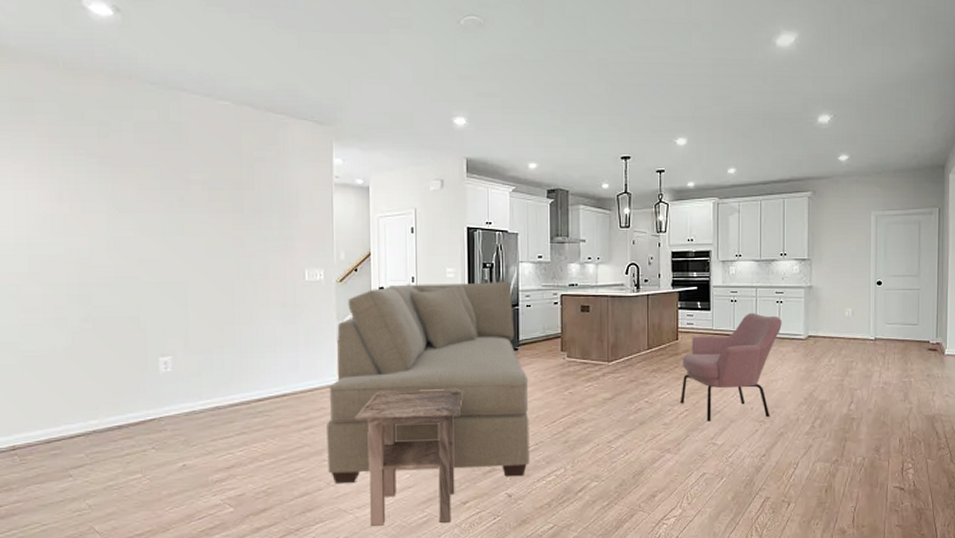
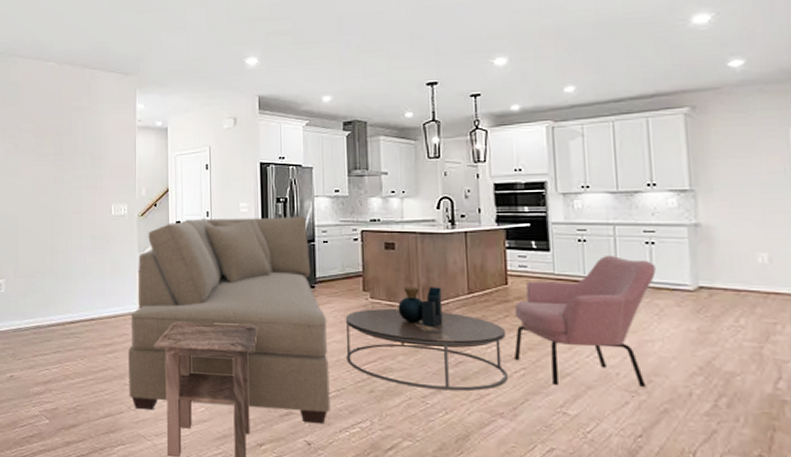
coffee table: none [545,344,676,435] -> present [345,286,508,391]

